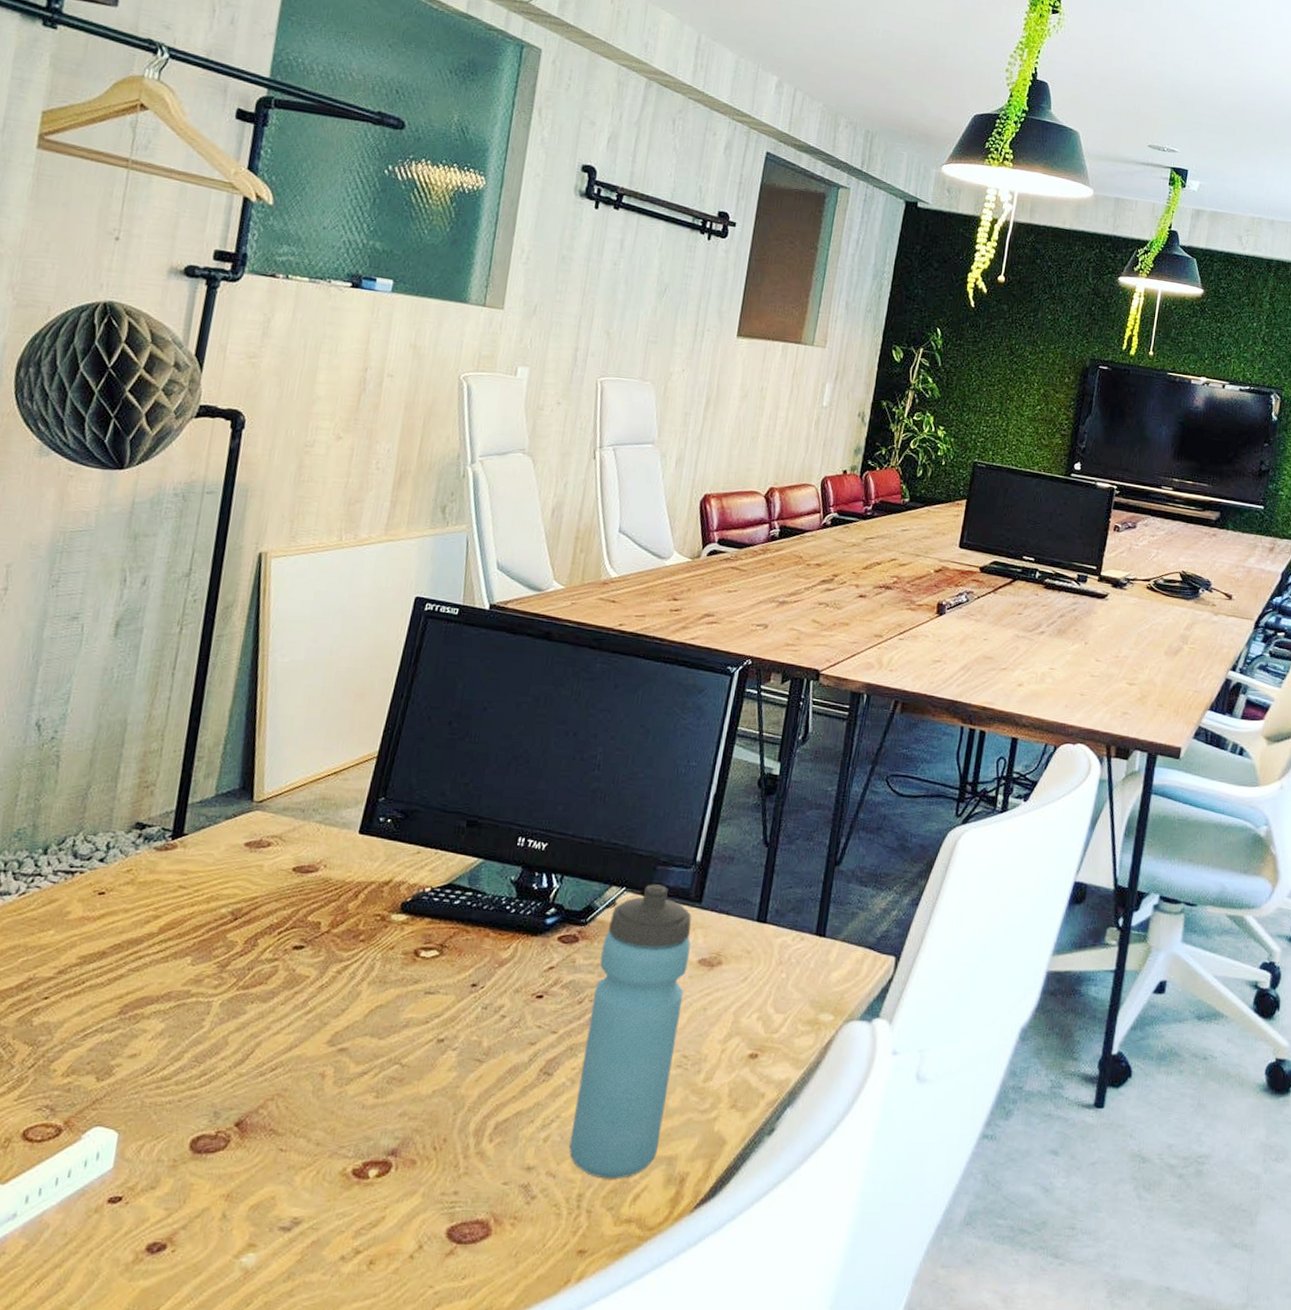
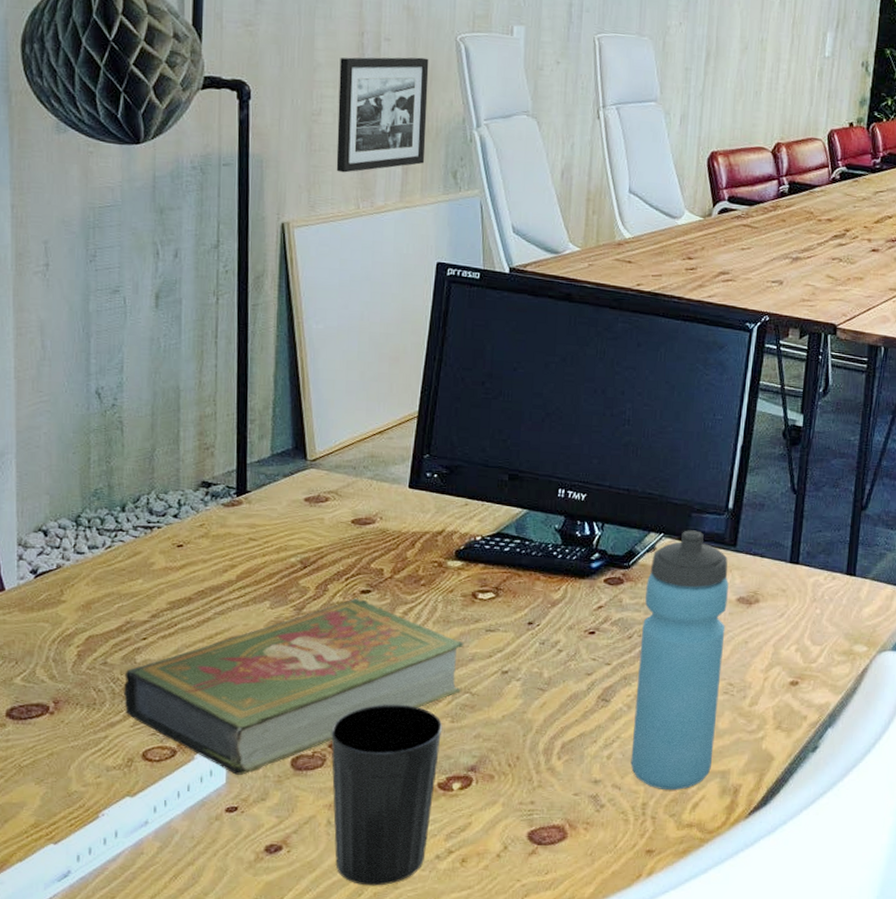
book: none [11,954,400,1158] -> present [124,598,464,775]
cup: none [225,1076,366,1293] -> present [331,704,443,886]
picture frame: none [322,391,430,505] -> present [336,57,429,173]

